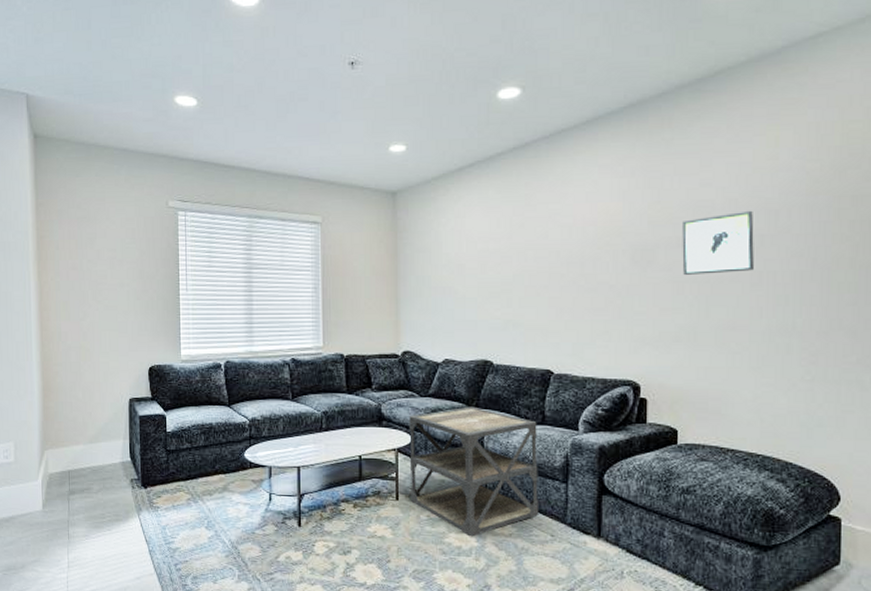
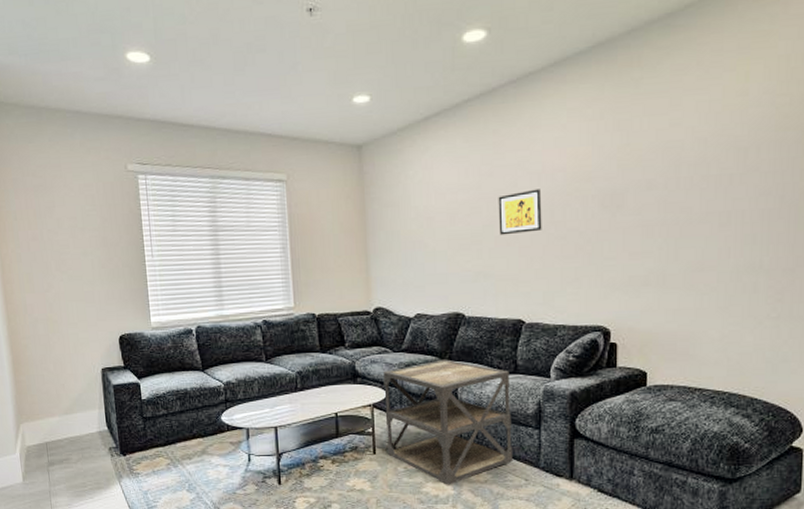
wall art: none [529,241,573,285] -> present [498,189,542,236]
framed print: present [682,210,754,275] -> none [651,149,723,218]

